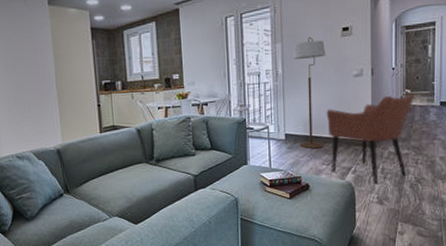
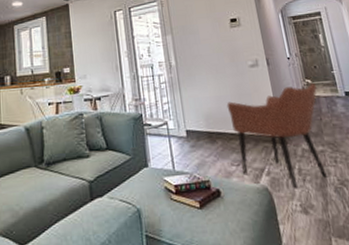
floor lamp: present [293,36,326,149] -> none [184,28,230,147]

